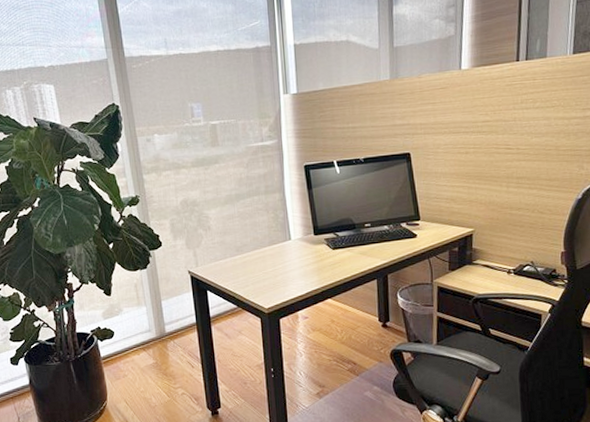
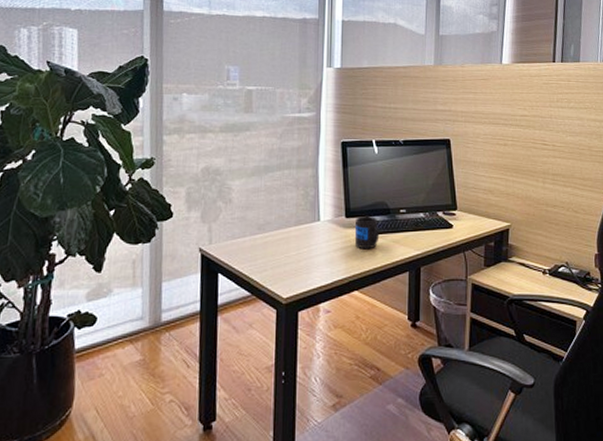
mug: none [324,231,347,263] -> present [354,215,380,250]

